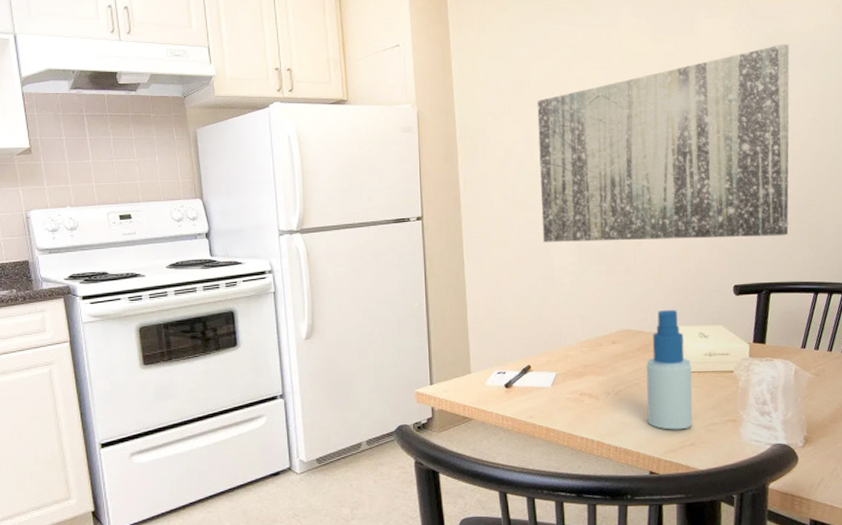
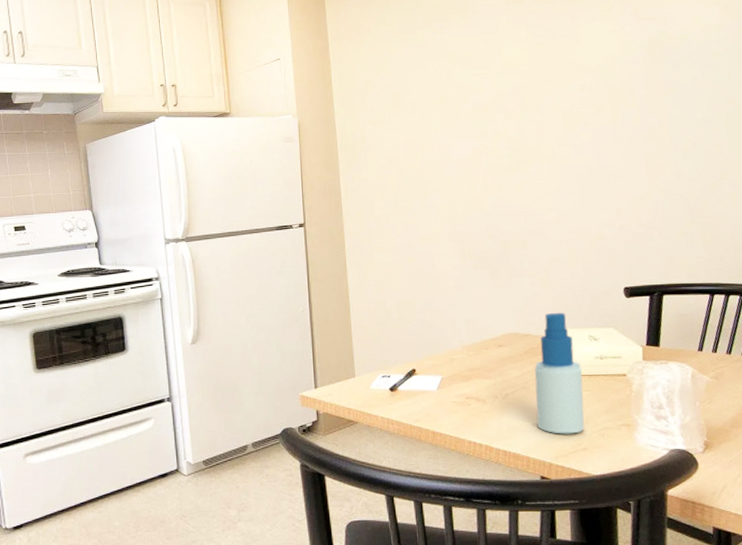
wall art: present [537,44,790,242] -> none [417,44,681,247]

